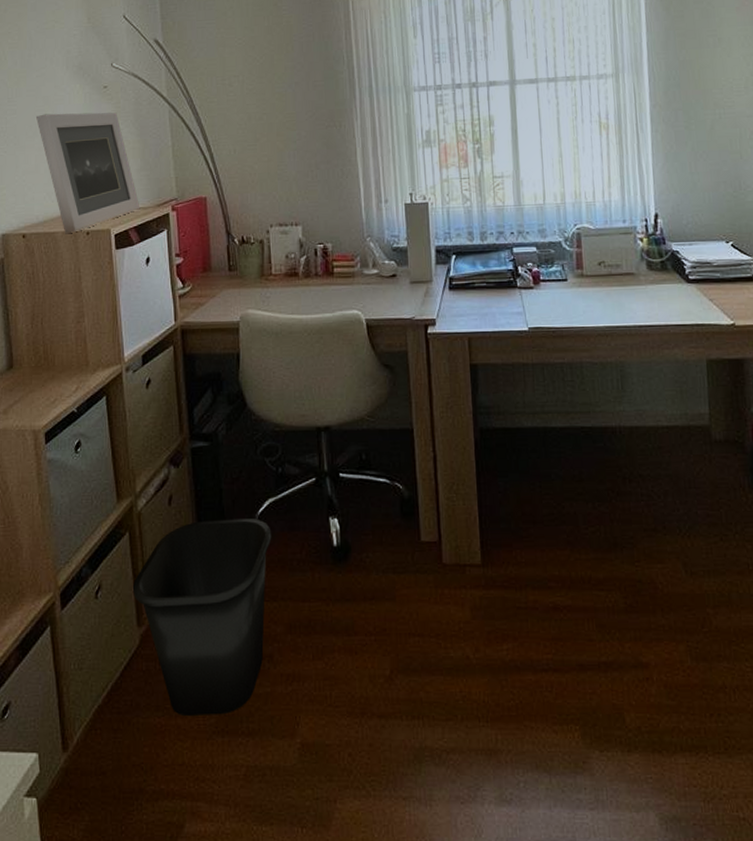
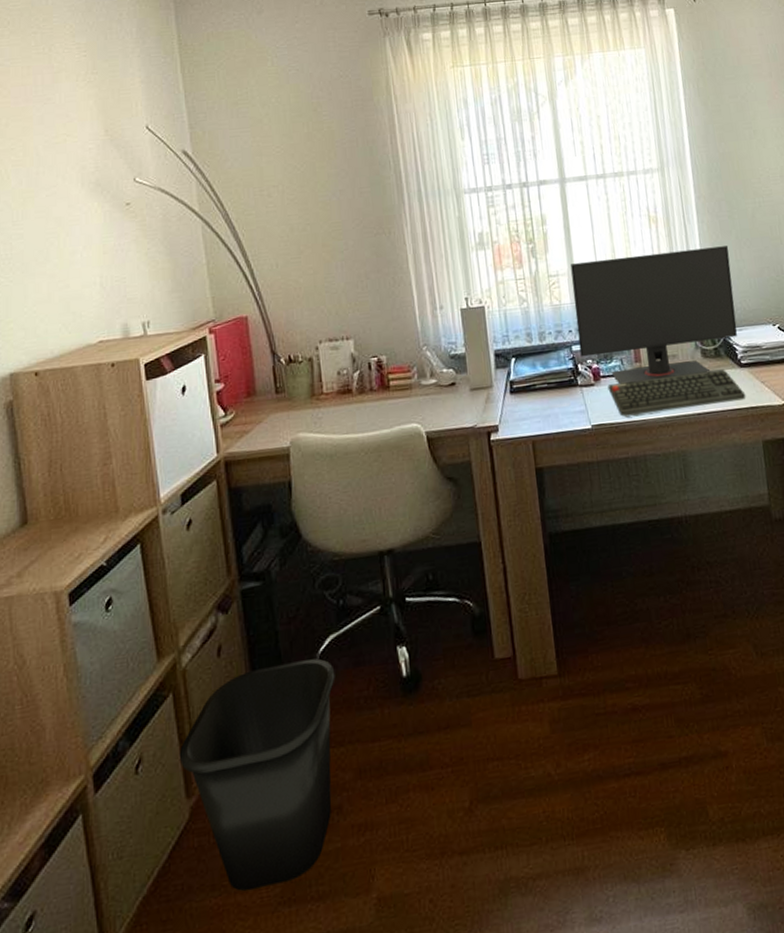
picture frame: present [36,112,140,234] -> none [48,231,173,368]
computer monitor: none [516,157,687,290] -> present [571,245,737,385]
computer keyboard: none [547,283,692,323] -> present [607,369,746,418]

